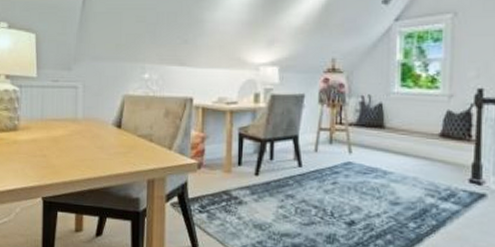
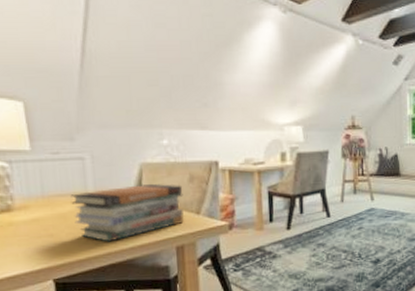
book stack: none [63,115,158,168] -> present [70,183,184,242]

